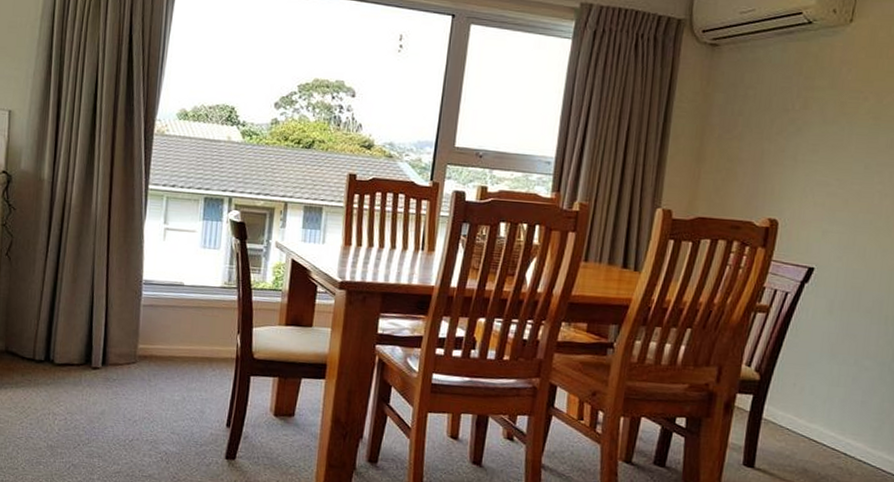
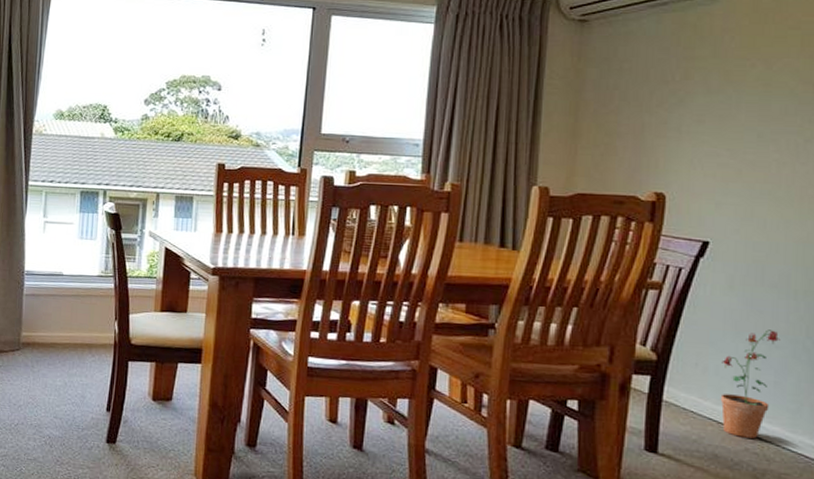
potted plant: none [813,352,870,454] -> present [720,329,781,439]

